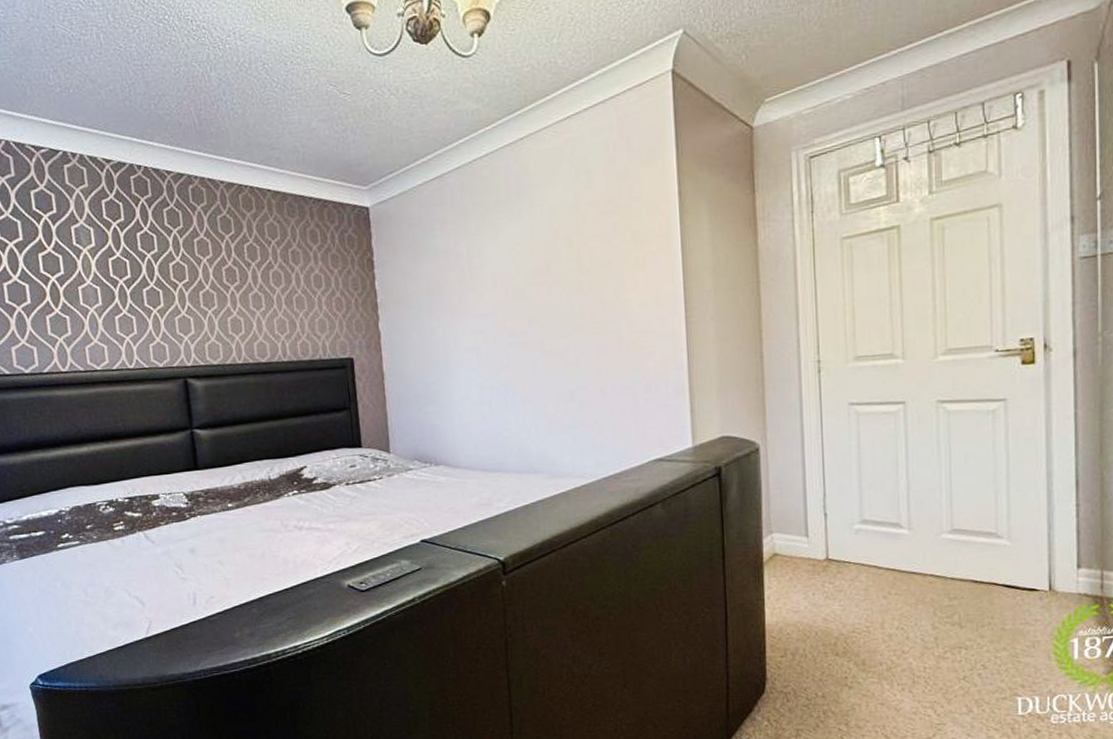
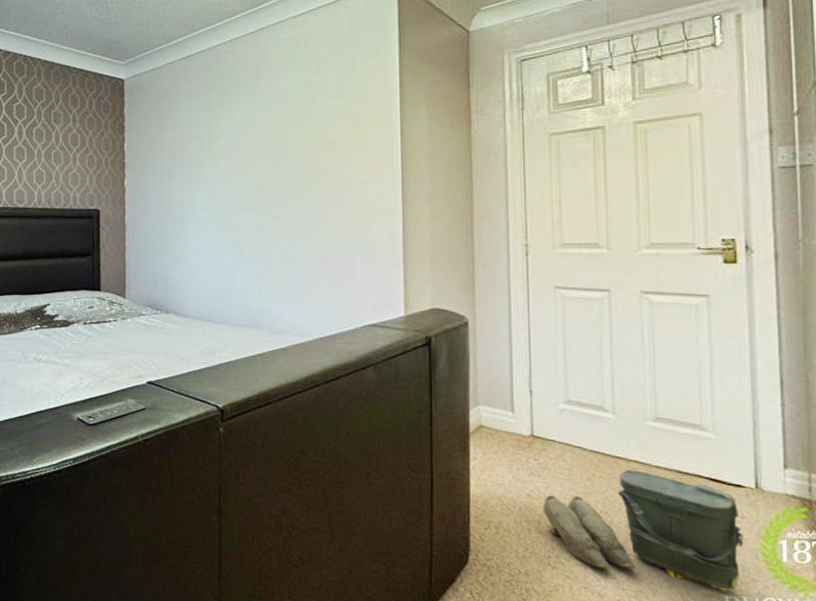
slippers: none [839,614,931,684] -> present [542,495,636,569]
bag: none [913,584,1038,694] -> present [617,470,744,592]

